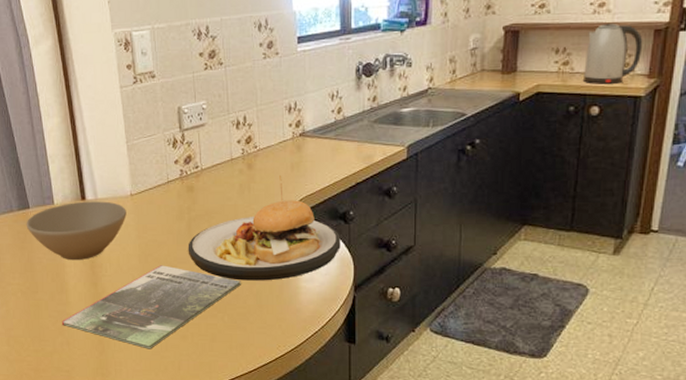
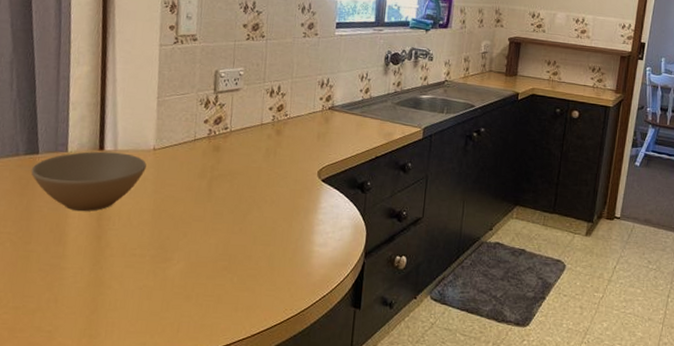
magazine: present [61,265,241,349] -> none [52,222,256,309]
plate: present [188,176,341,281] -> none [205,144,357,243]
kettle: present [582,22,643,84] -> none [567,46,612,95]

